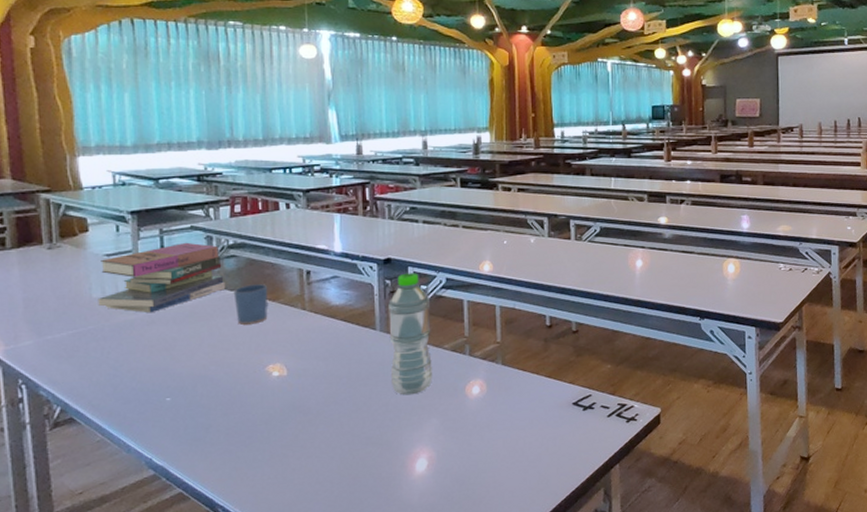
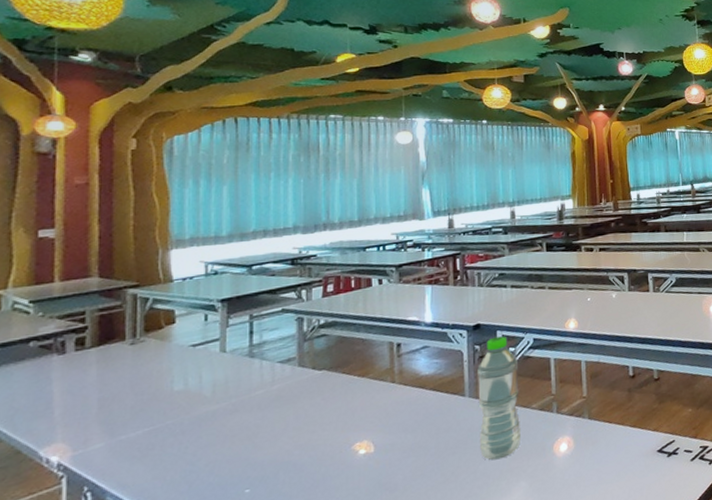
books: present [98,242,226,313] -> none [179,325,315,402]
mug: present [233,284,268,325] -> none [322,360,358,404]

